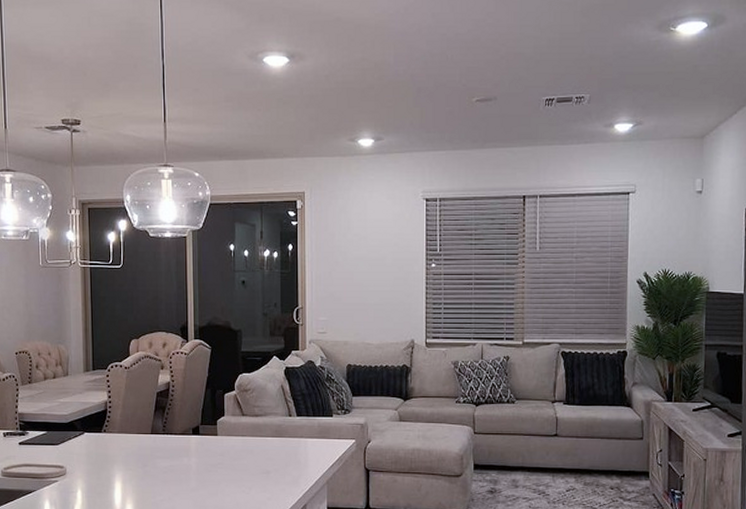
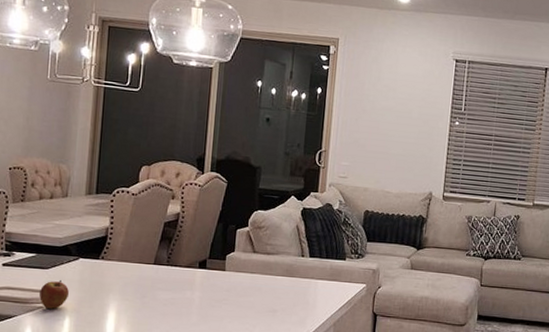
fruit: none [53,454,78,482] -> present [39,279,69,309]

